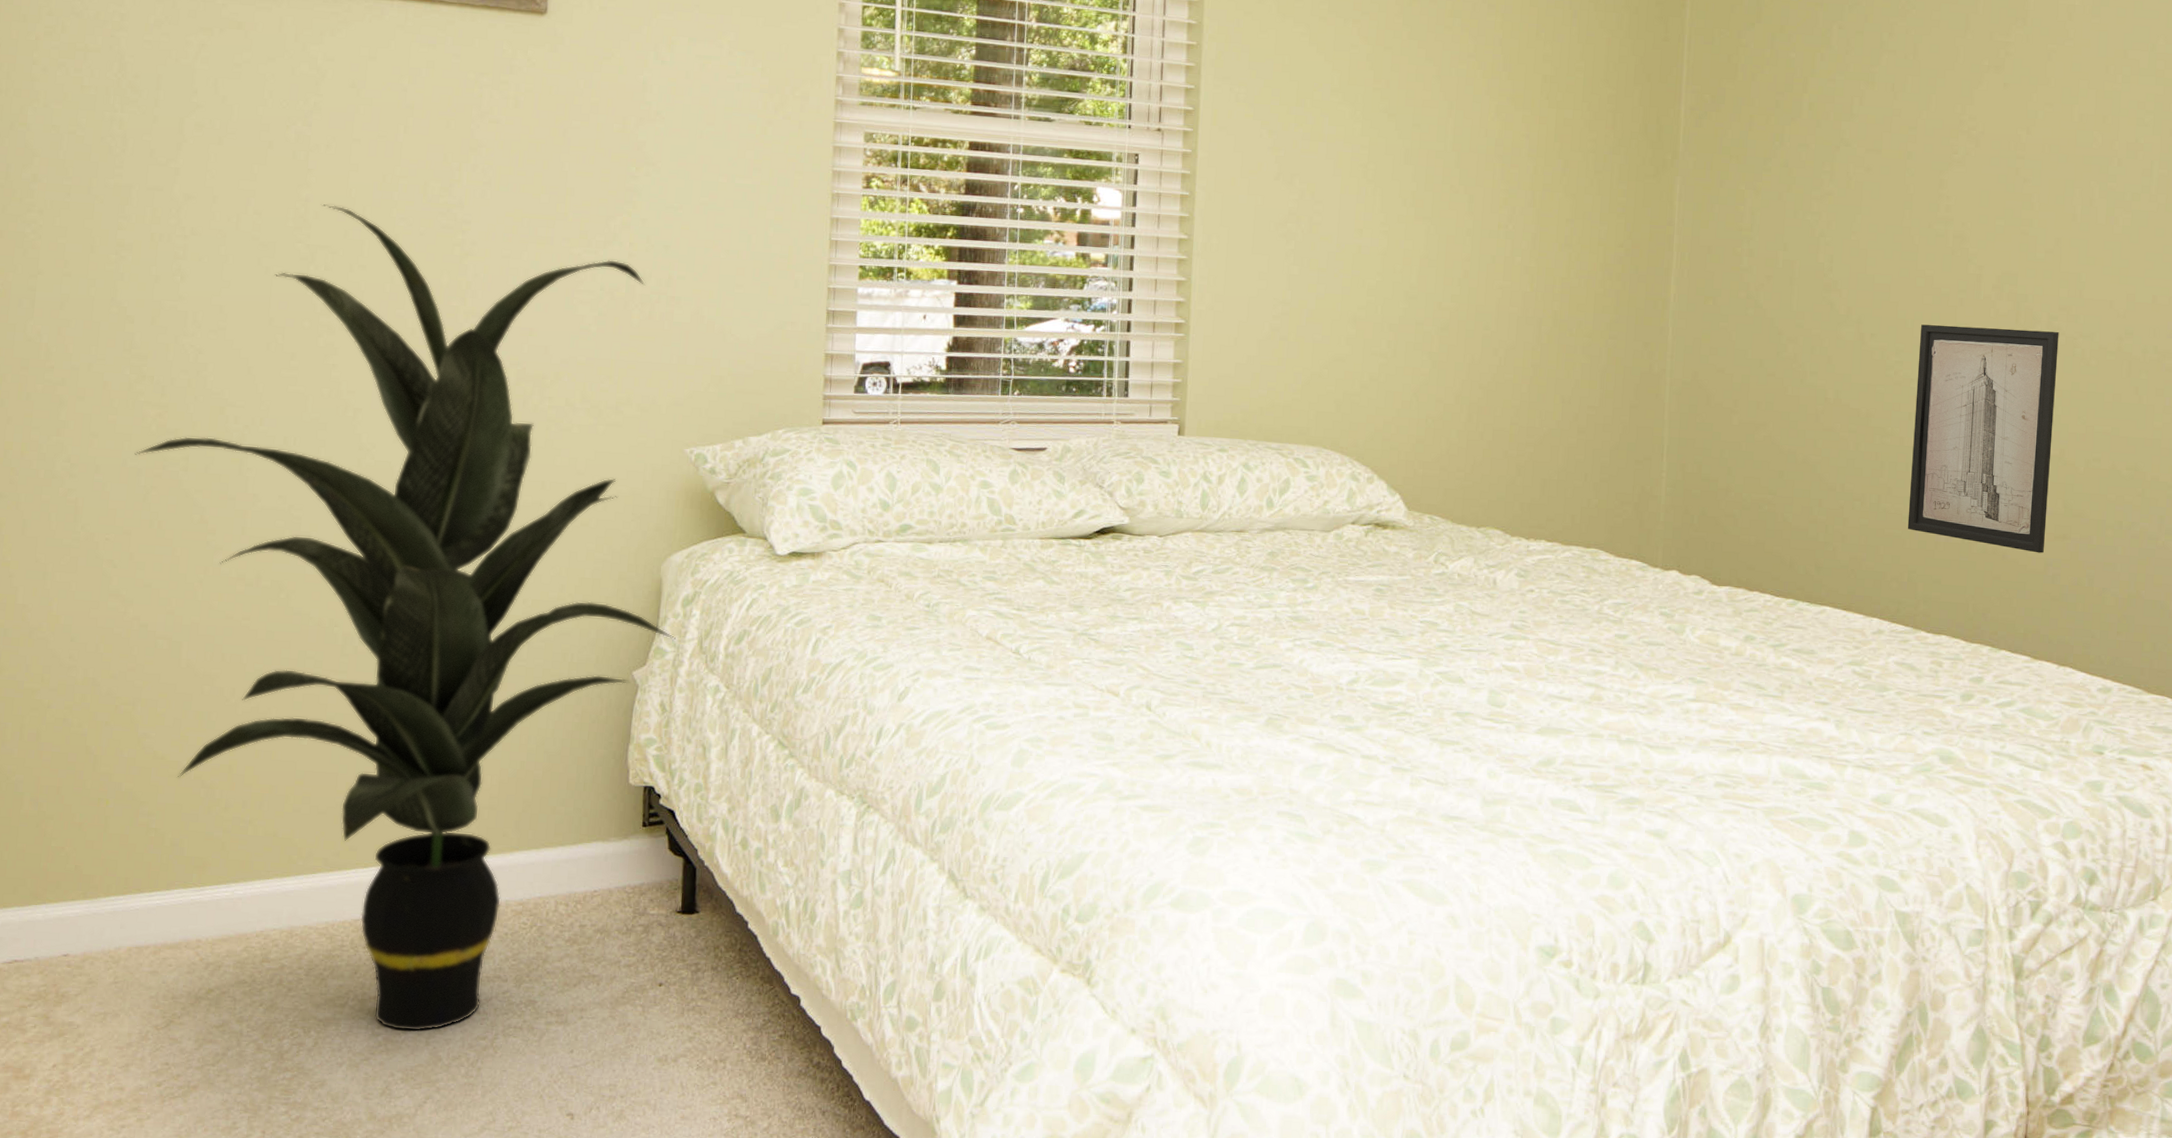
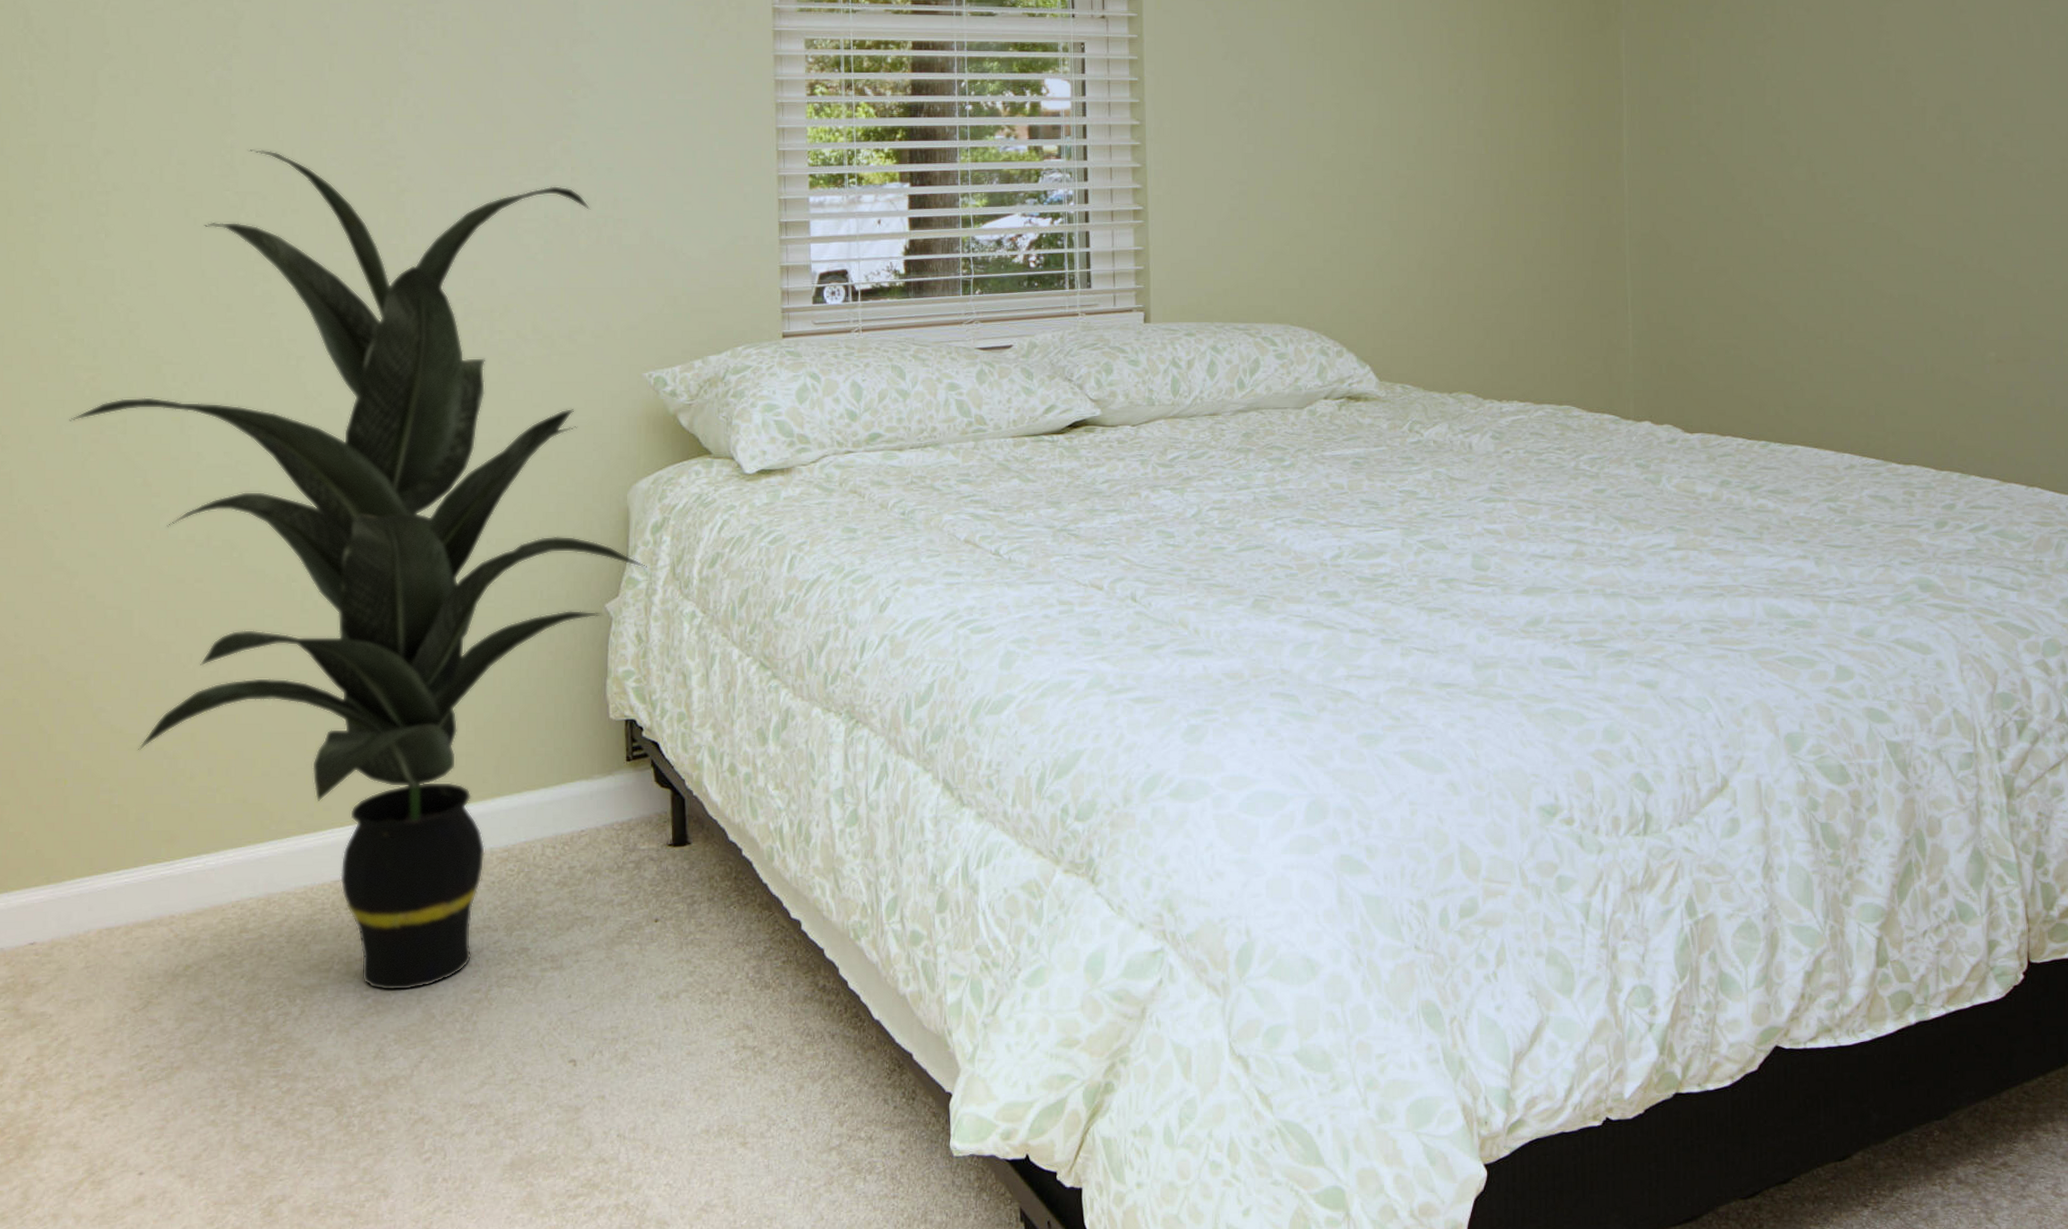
wall art: present [1907,324,2059,553] -> none [1870,158,2006,377]

